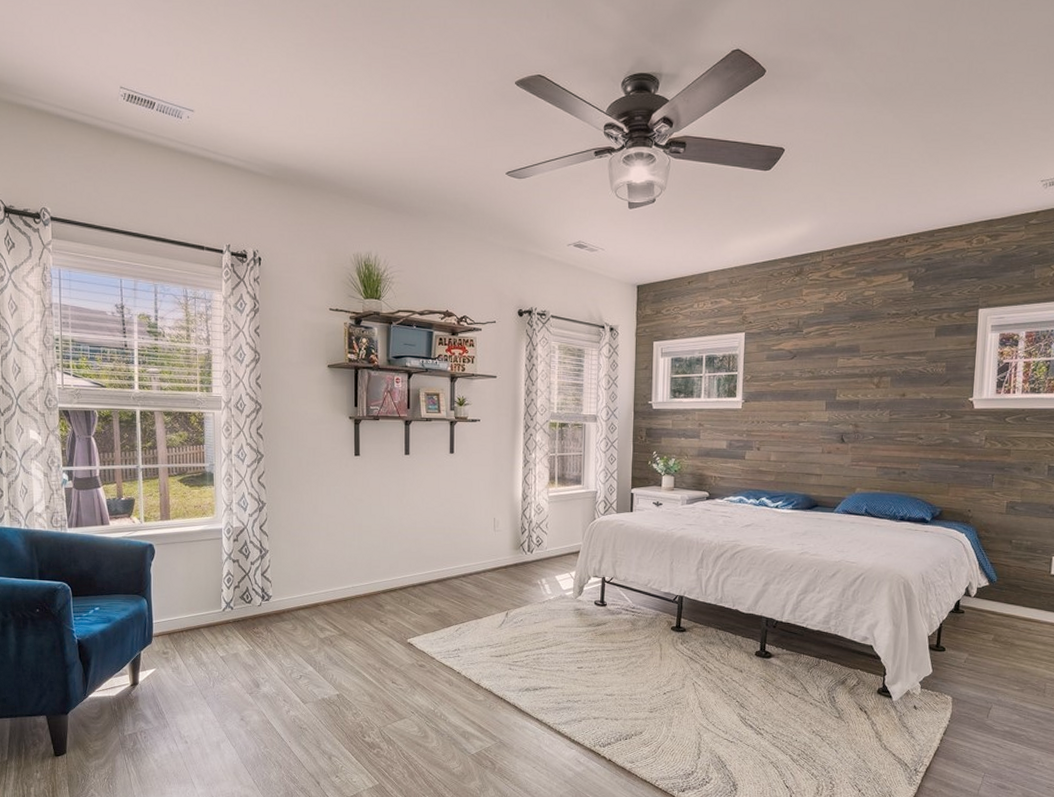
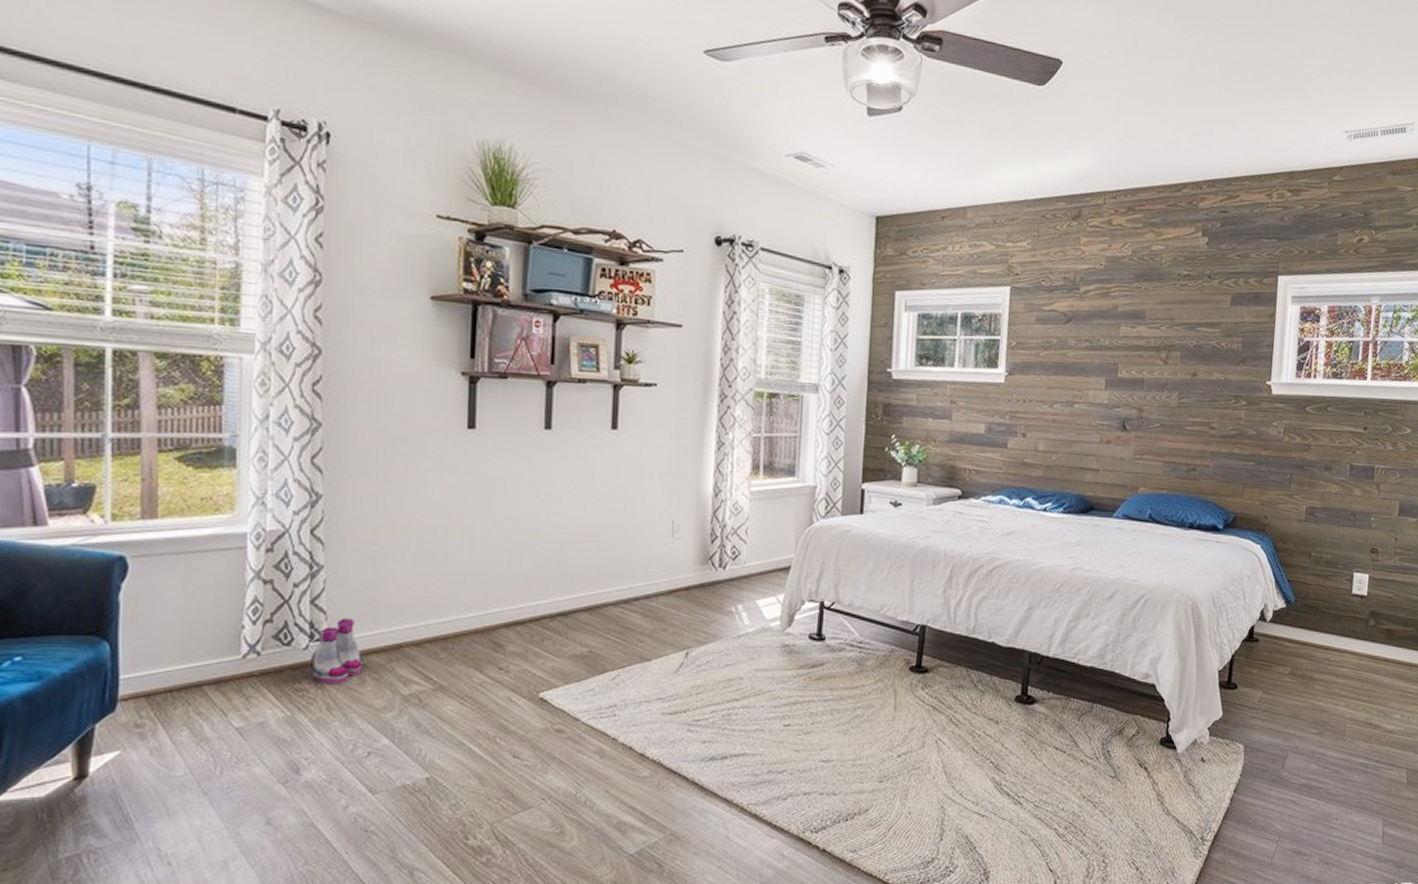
boots: none [263,586,296,630] -> present [311,619,364,685]

